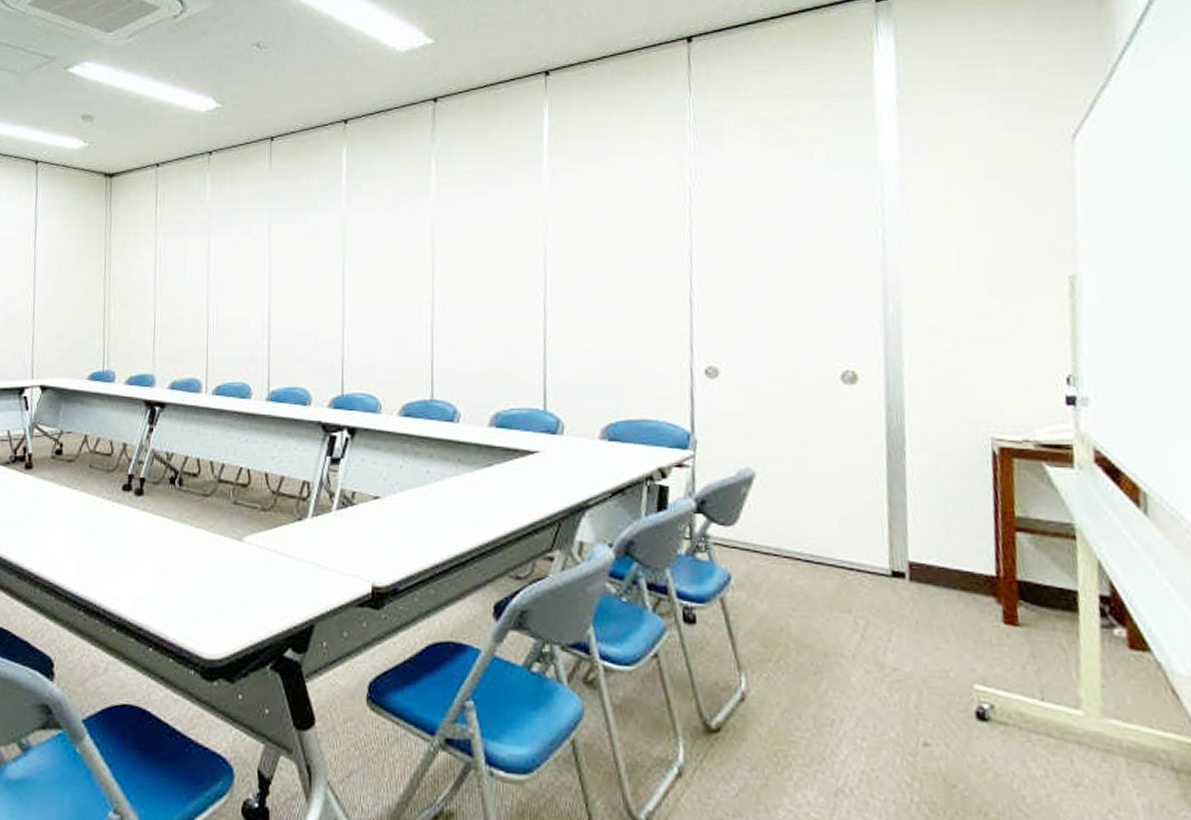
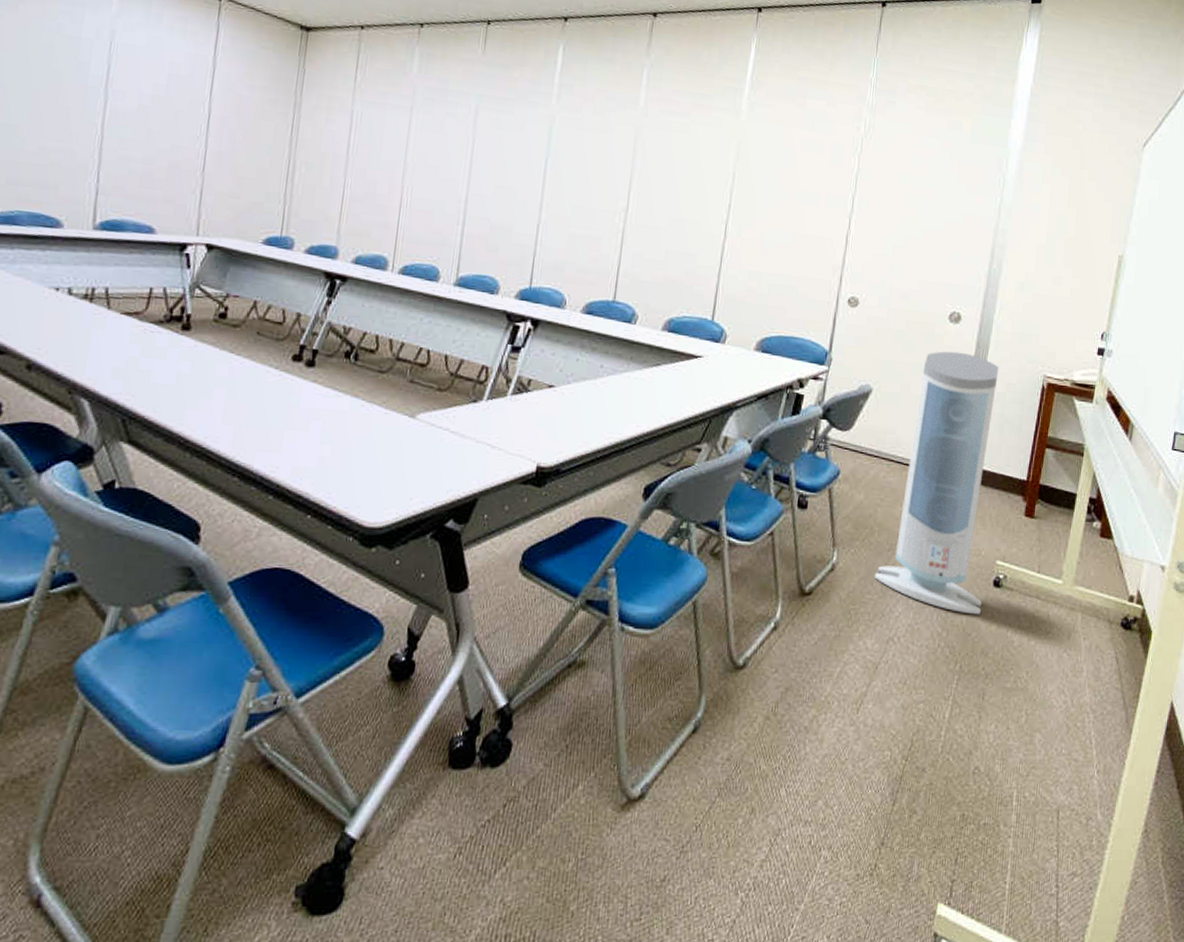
air purifier: none [801,418,965,759] -> present [874,351,999,615]

